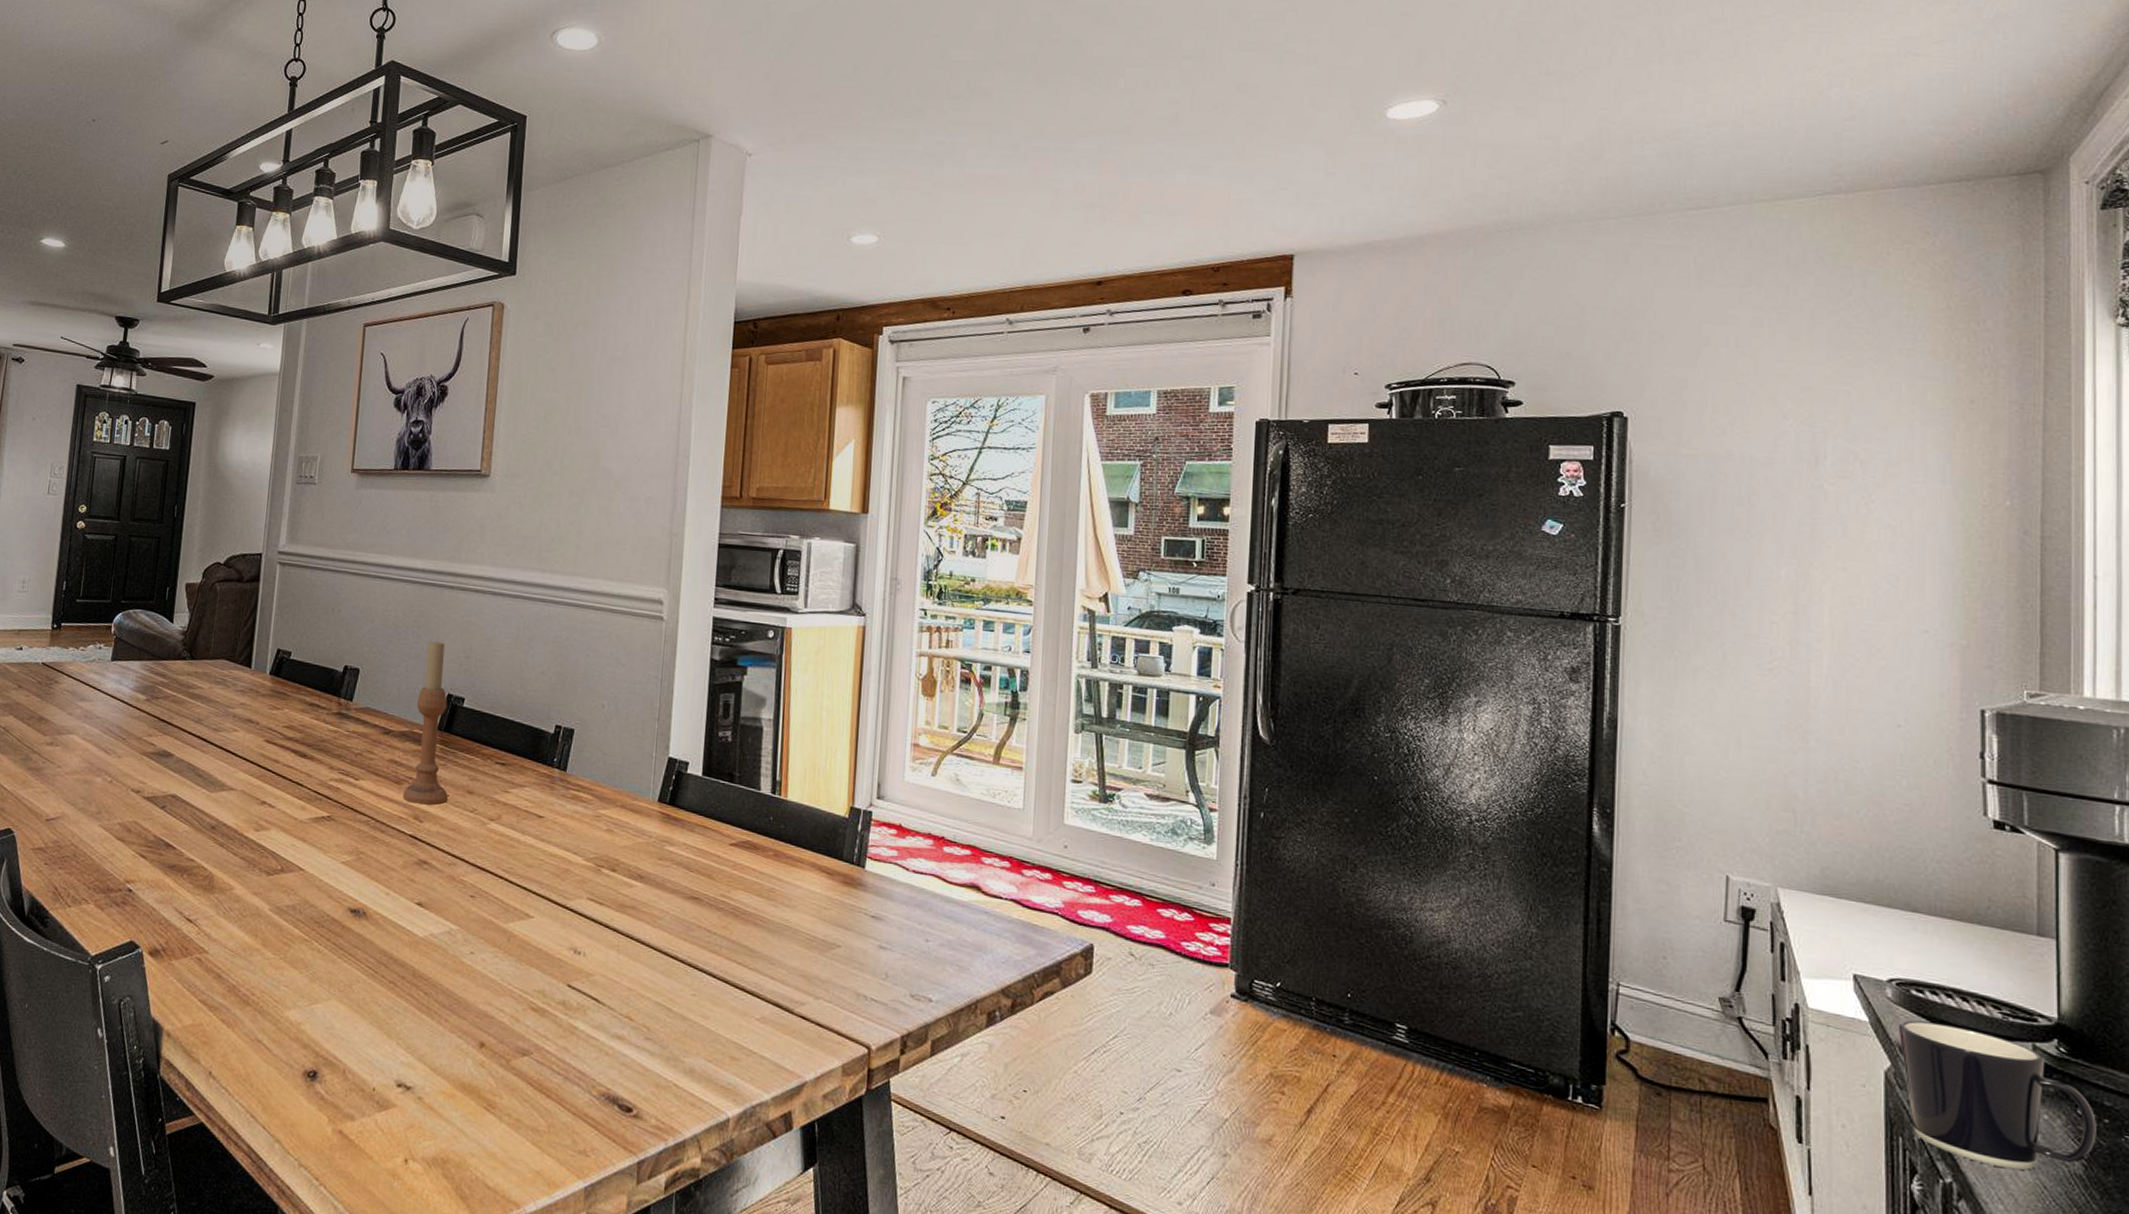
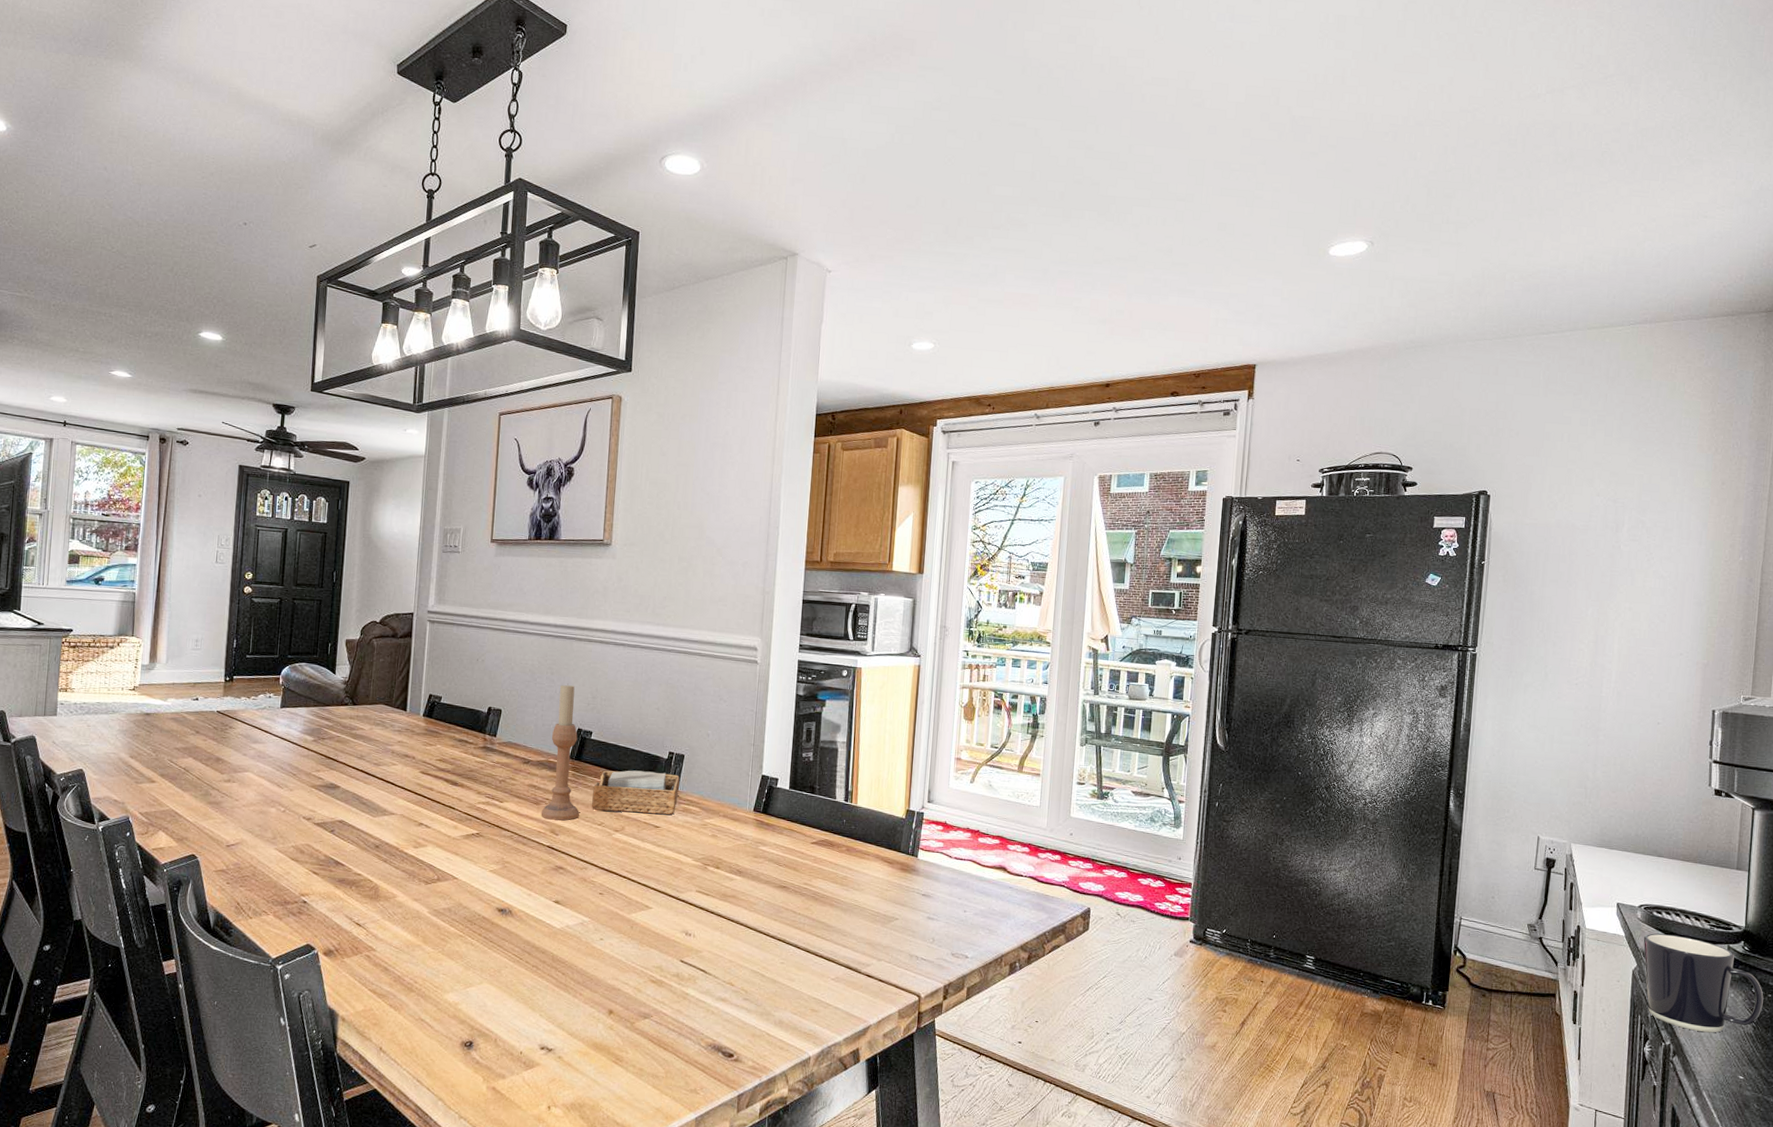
napkin holder: none [462,745,569,803] -> present [591,770,680,816]

